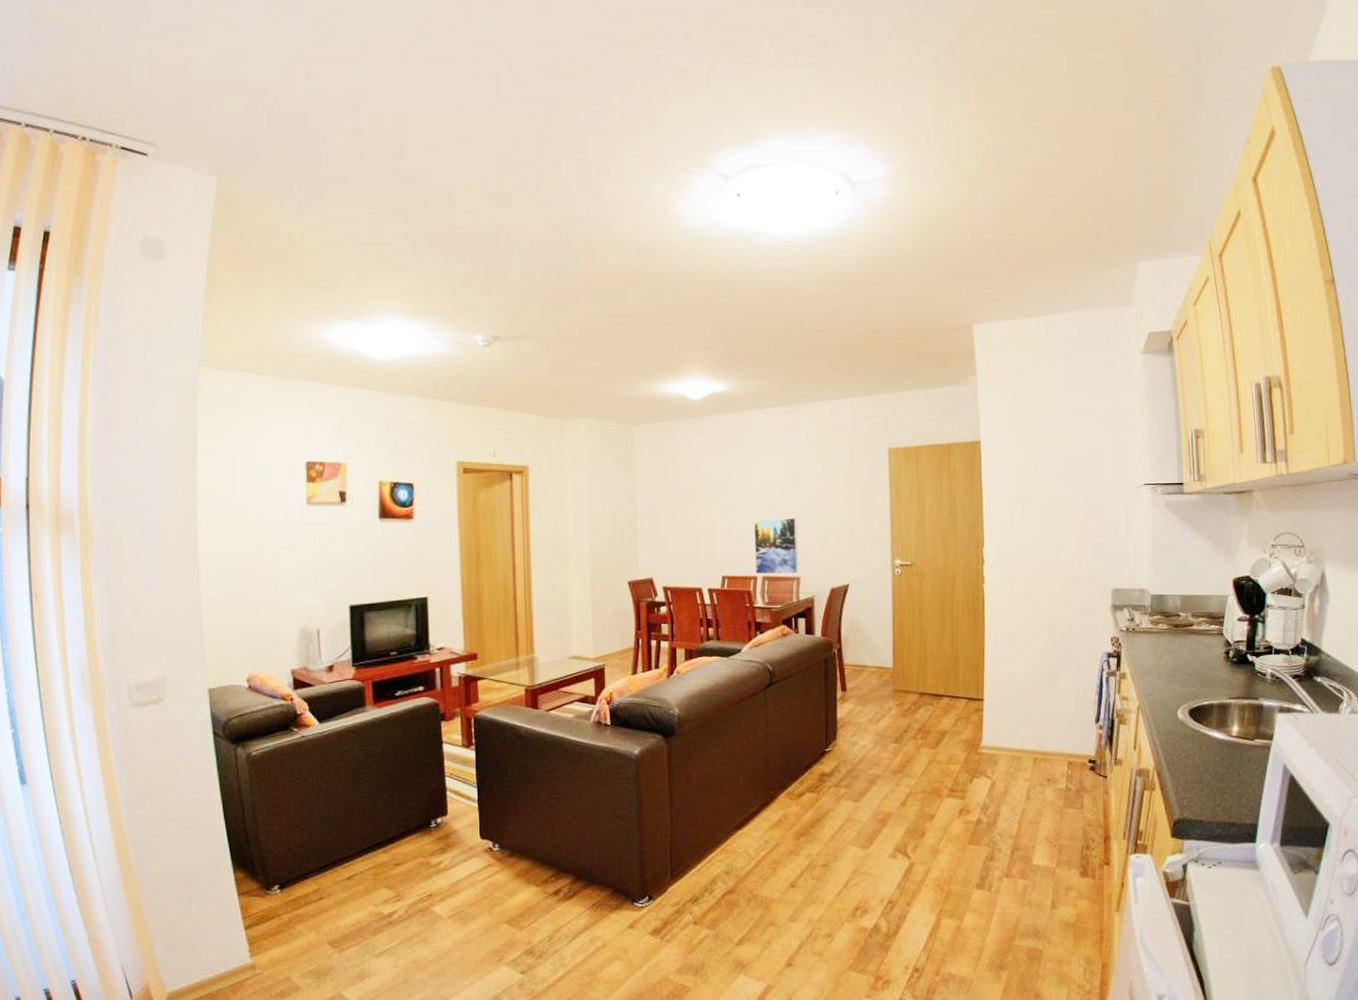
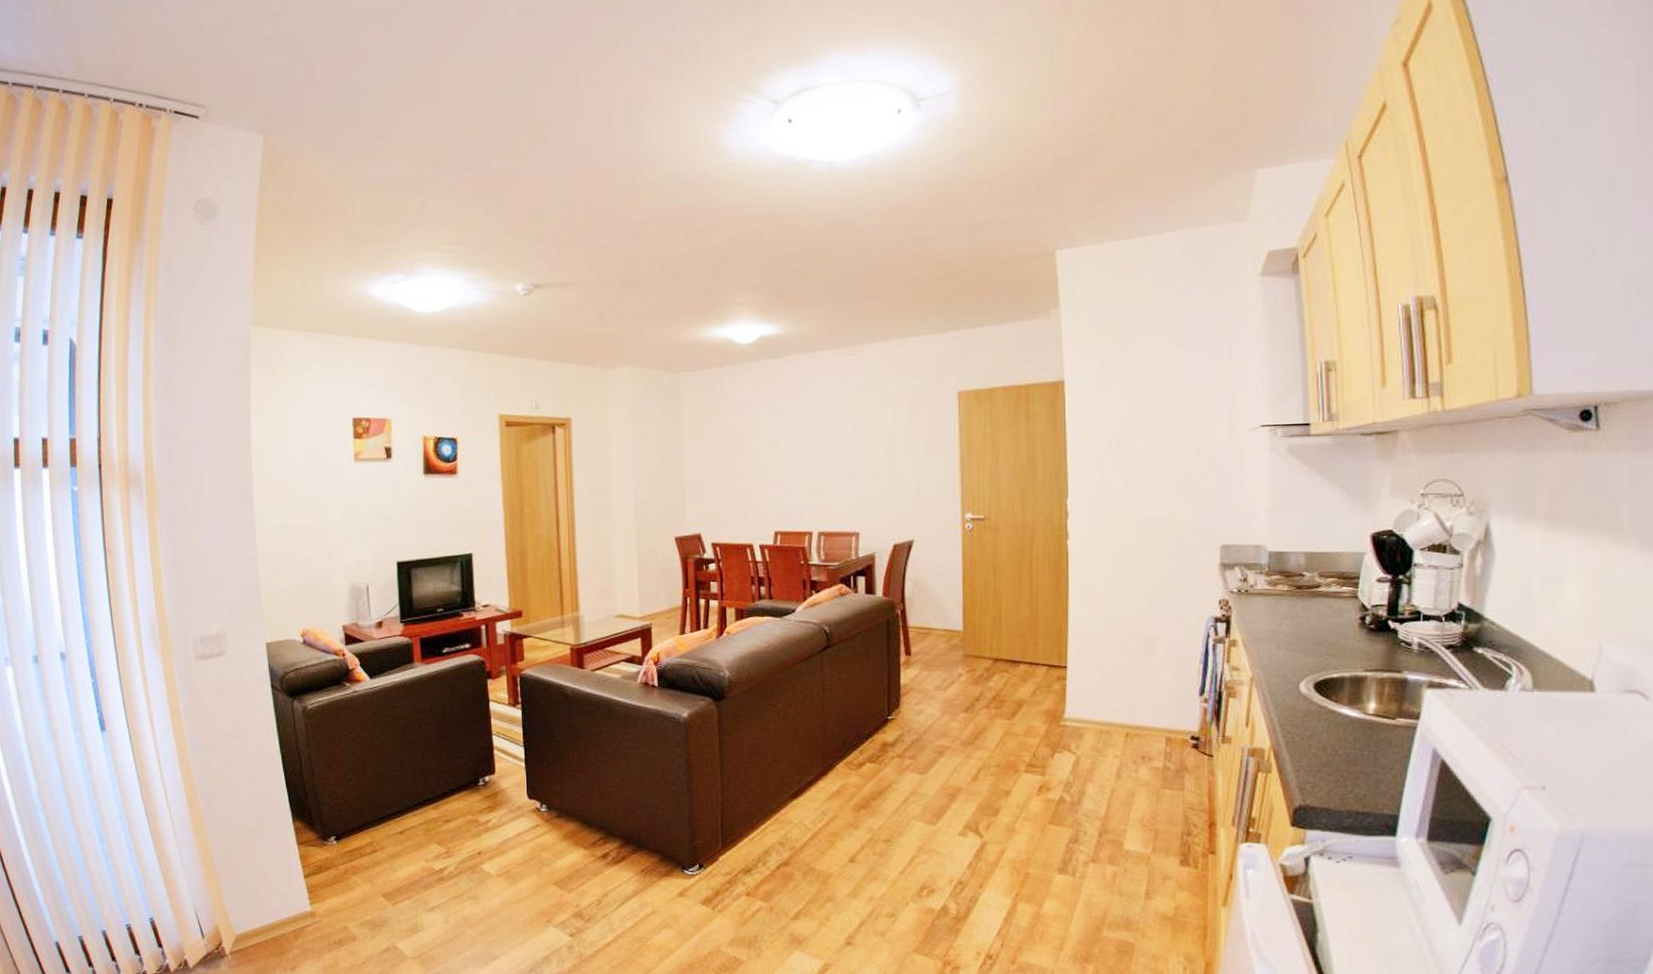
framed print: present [753,517,799,575] -> none [808,468,858,530]

